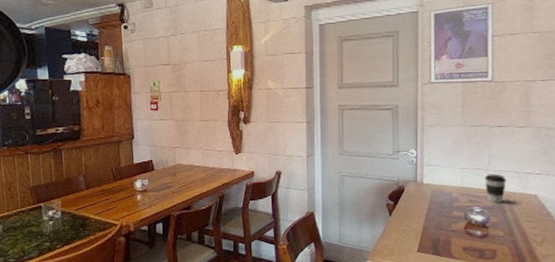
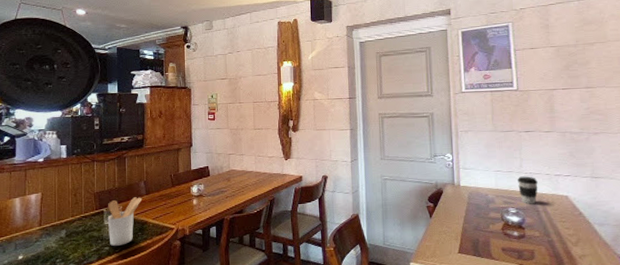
utensil holder: none [46,192,83,242] -> present [107,197,143,246]

